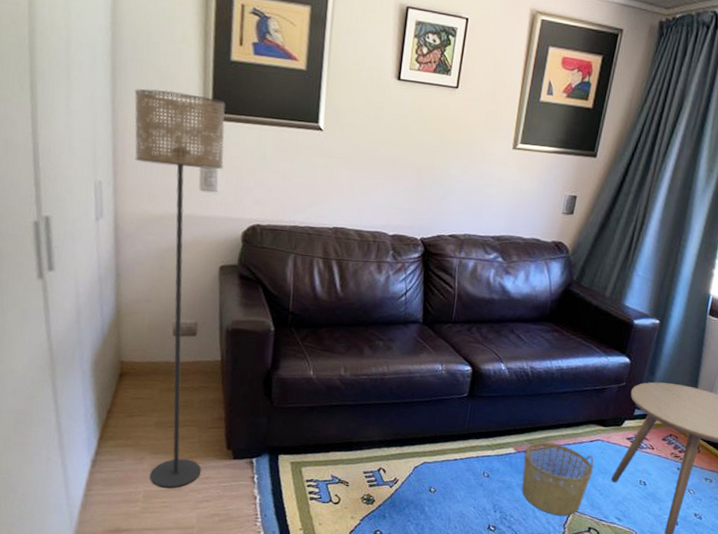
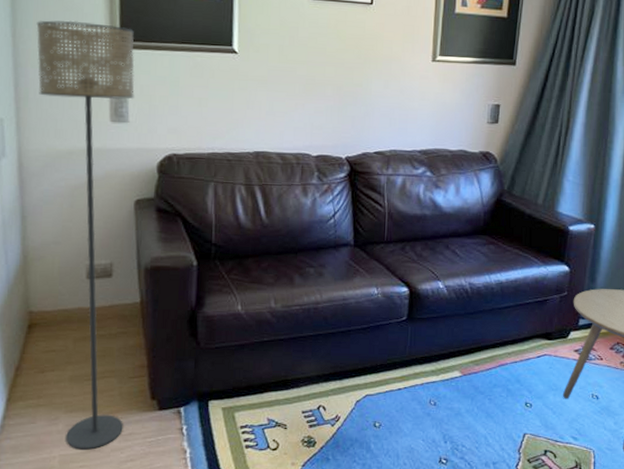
basket: present [522,441,594,516] -> none [470,361,543,440]

